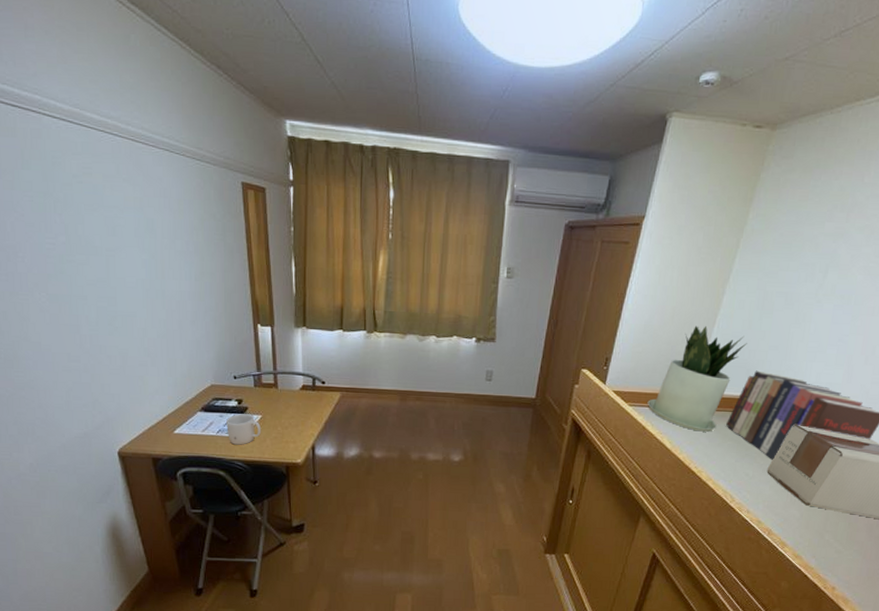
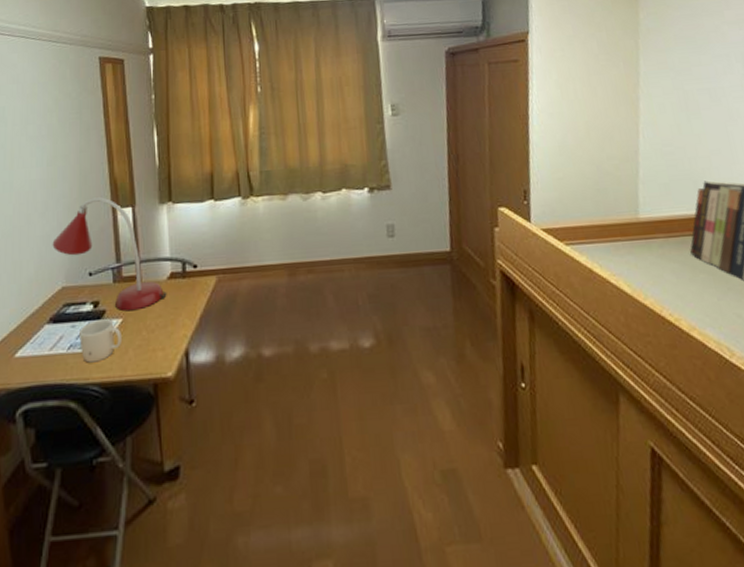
desk lamp: none [202,314,299,411] -> present [52,197,167,312]
planter: present [647,326,747,432] -> none [586,138,683,267]

